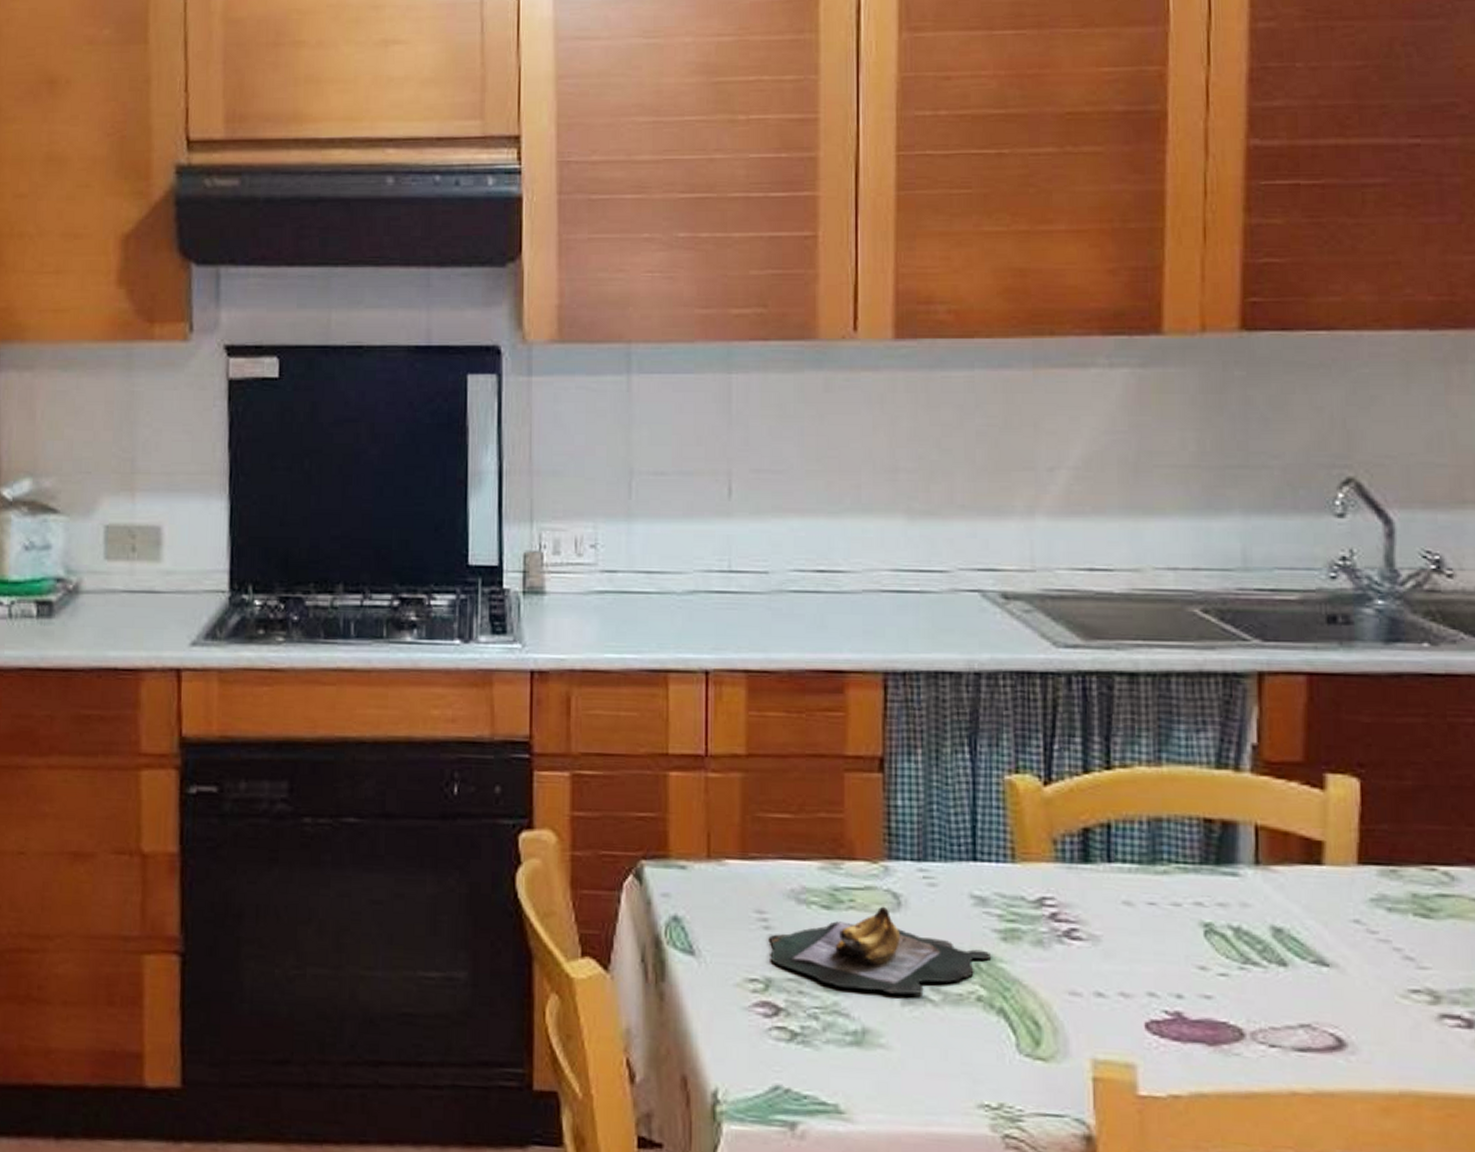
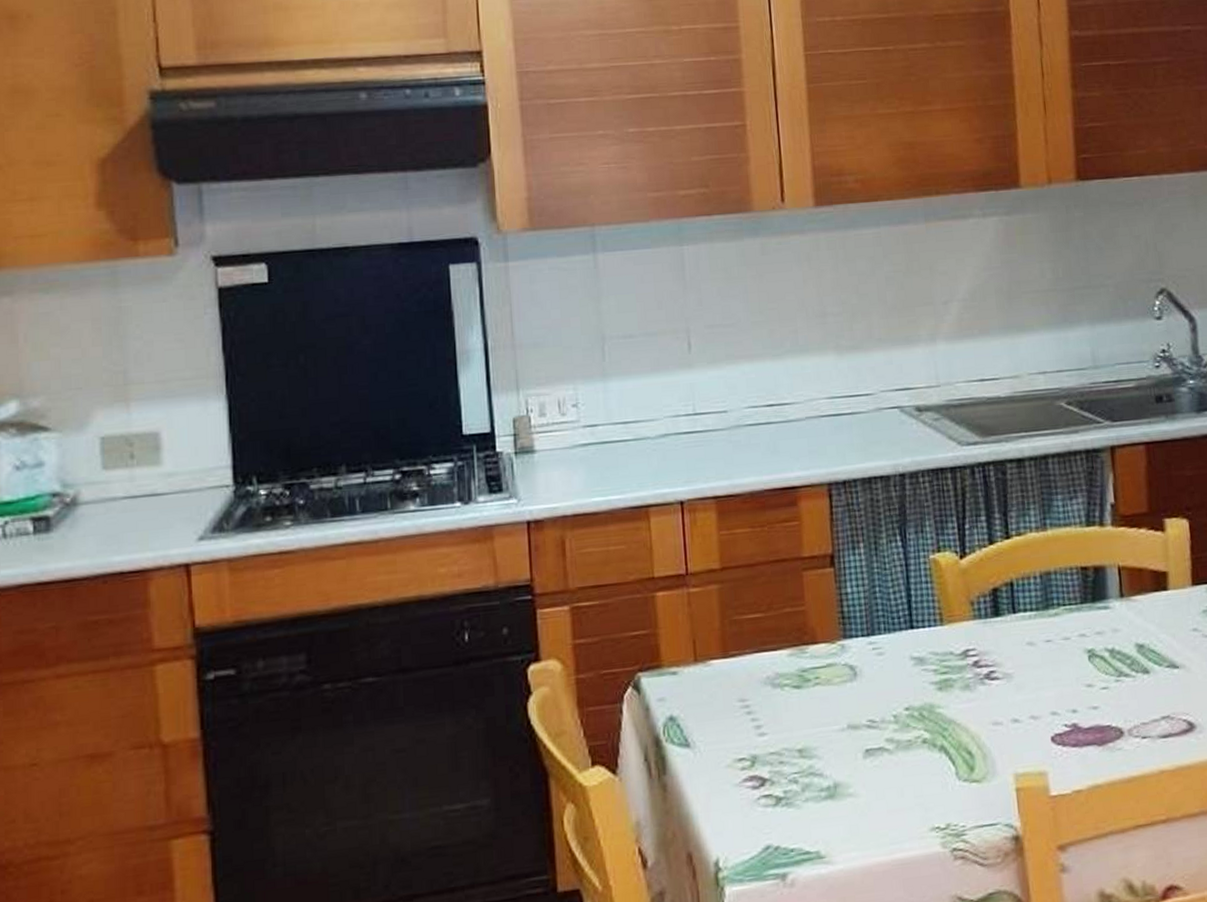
banana bunch: present [768,906,992,995] -> none [751,678,932,753]

